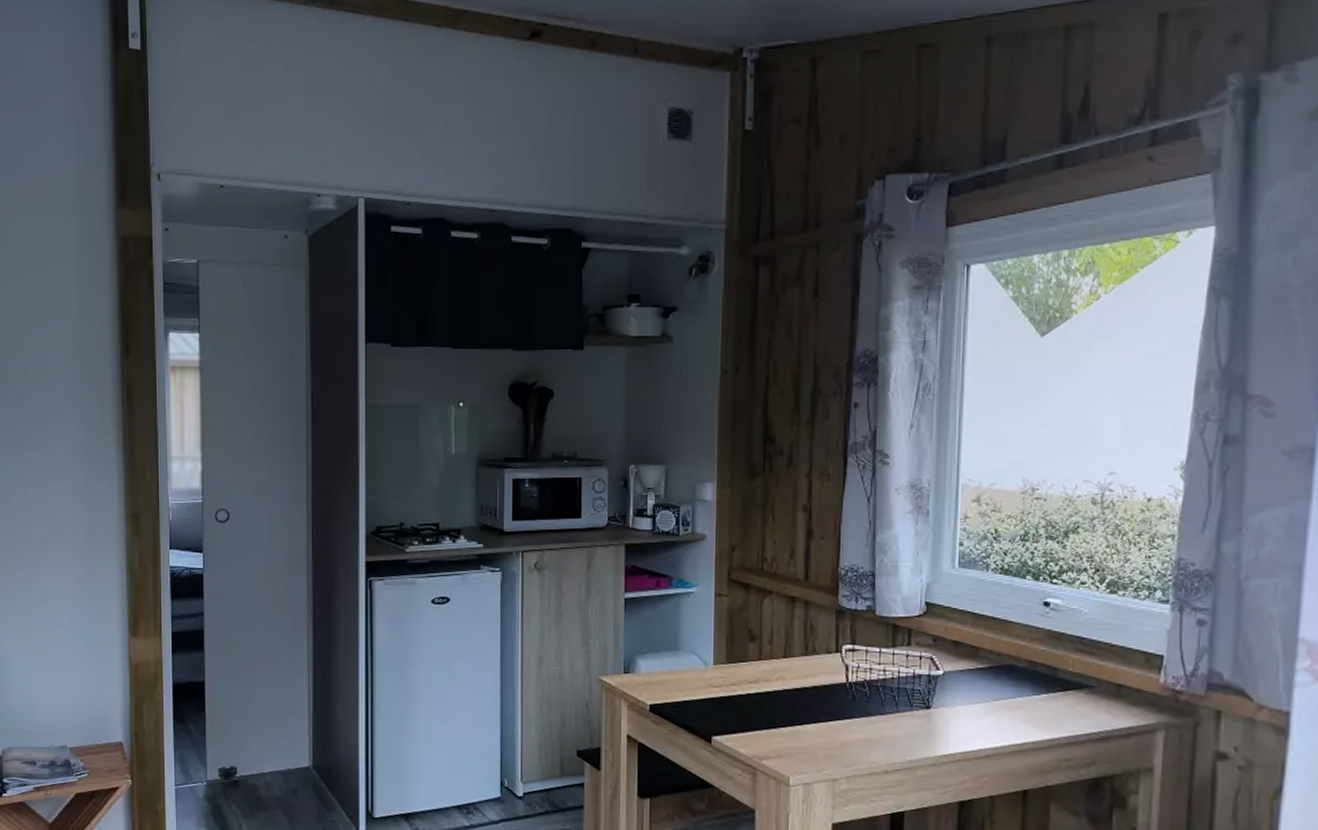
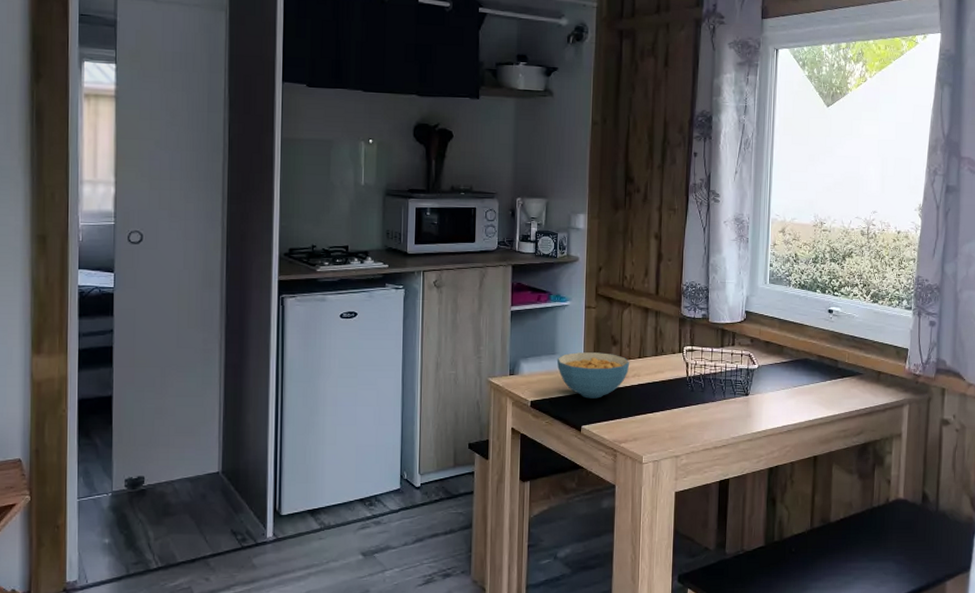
cereal bowl: none [680,649,772,705] -> present [556,352,630,399]

